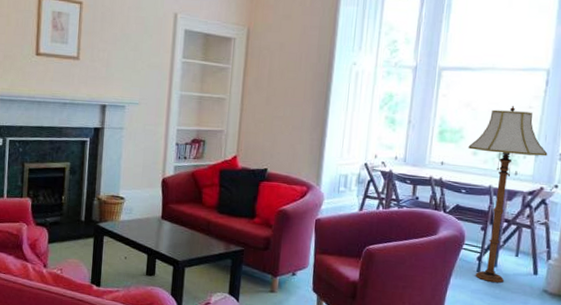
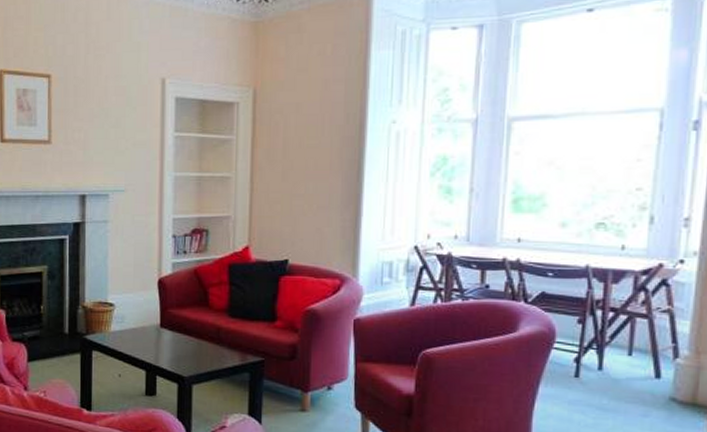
floor lamp: present [468,106,548,283] -> none [554,160,667,390]

